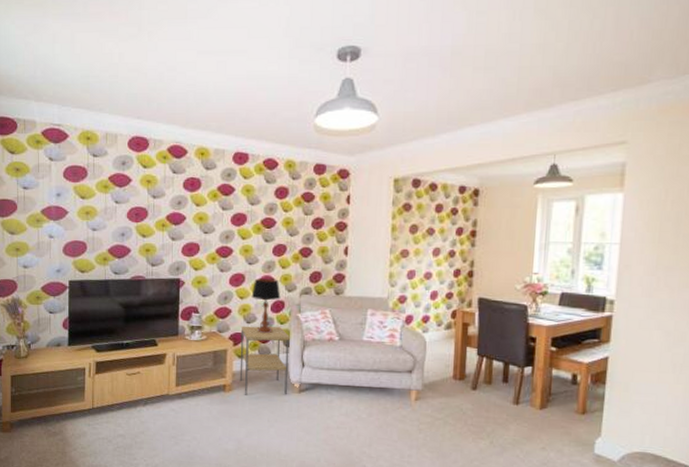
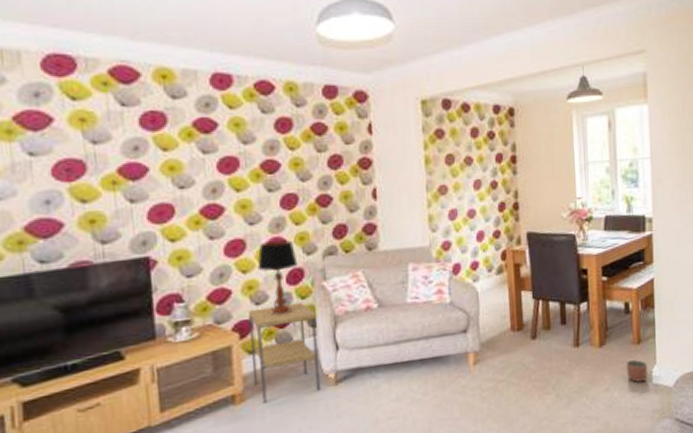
planter: none [566,427,590,449] -> present [626,359,647,382]

